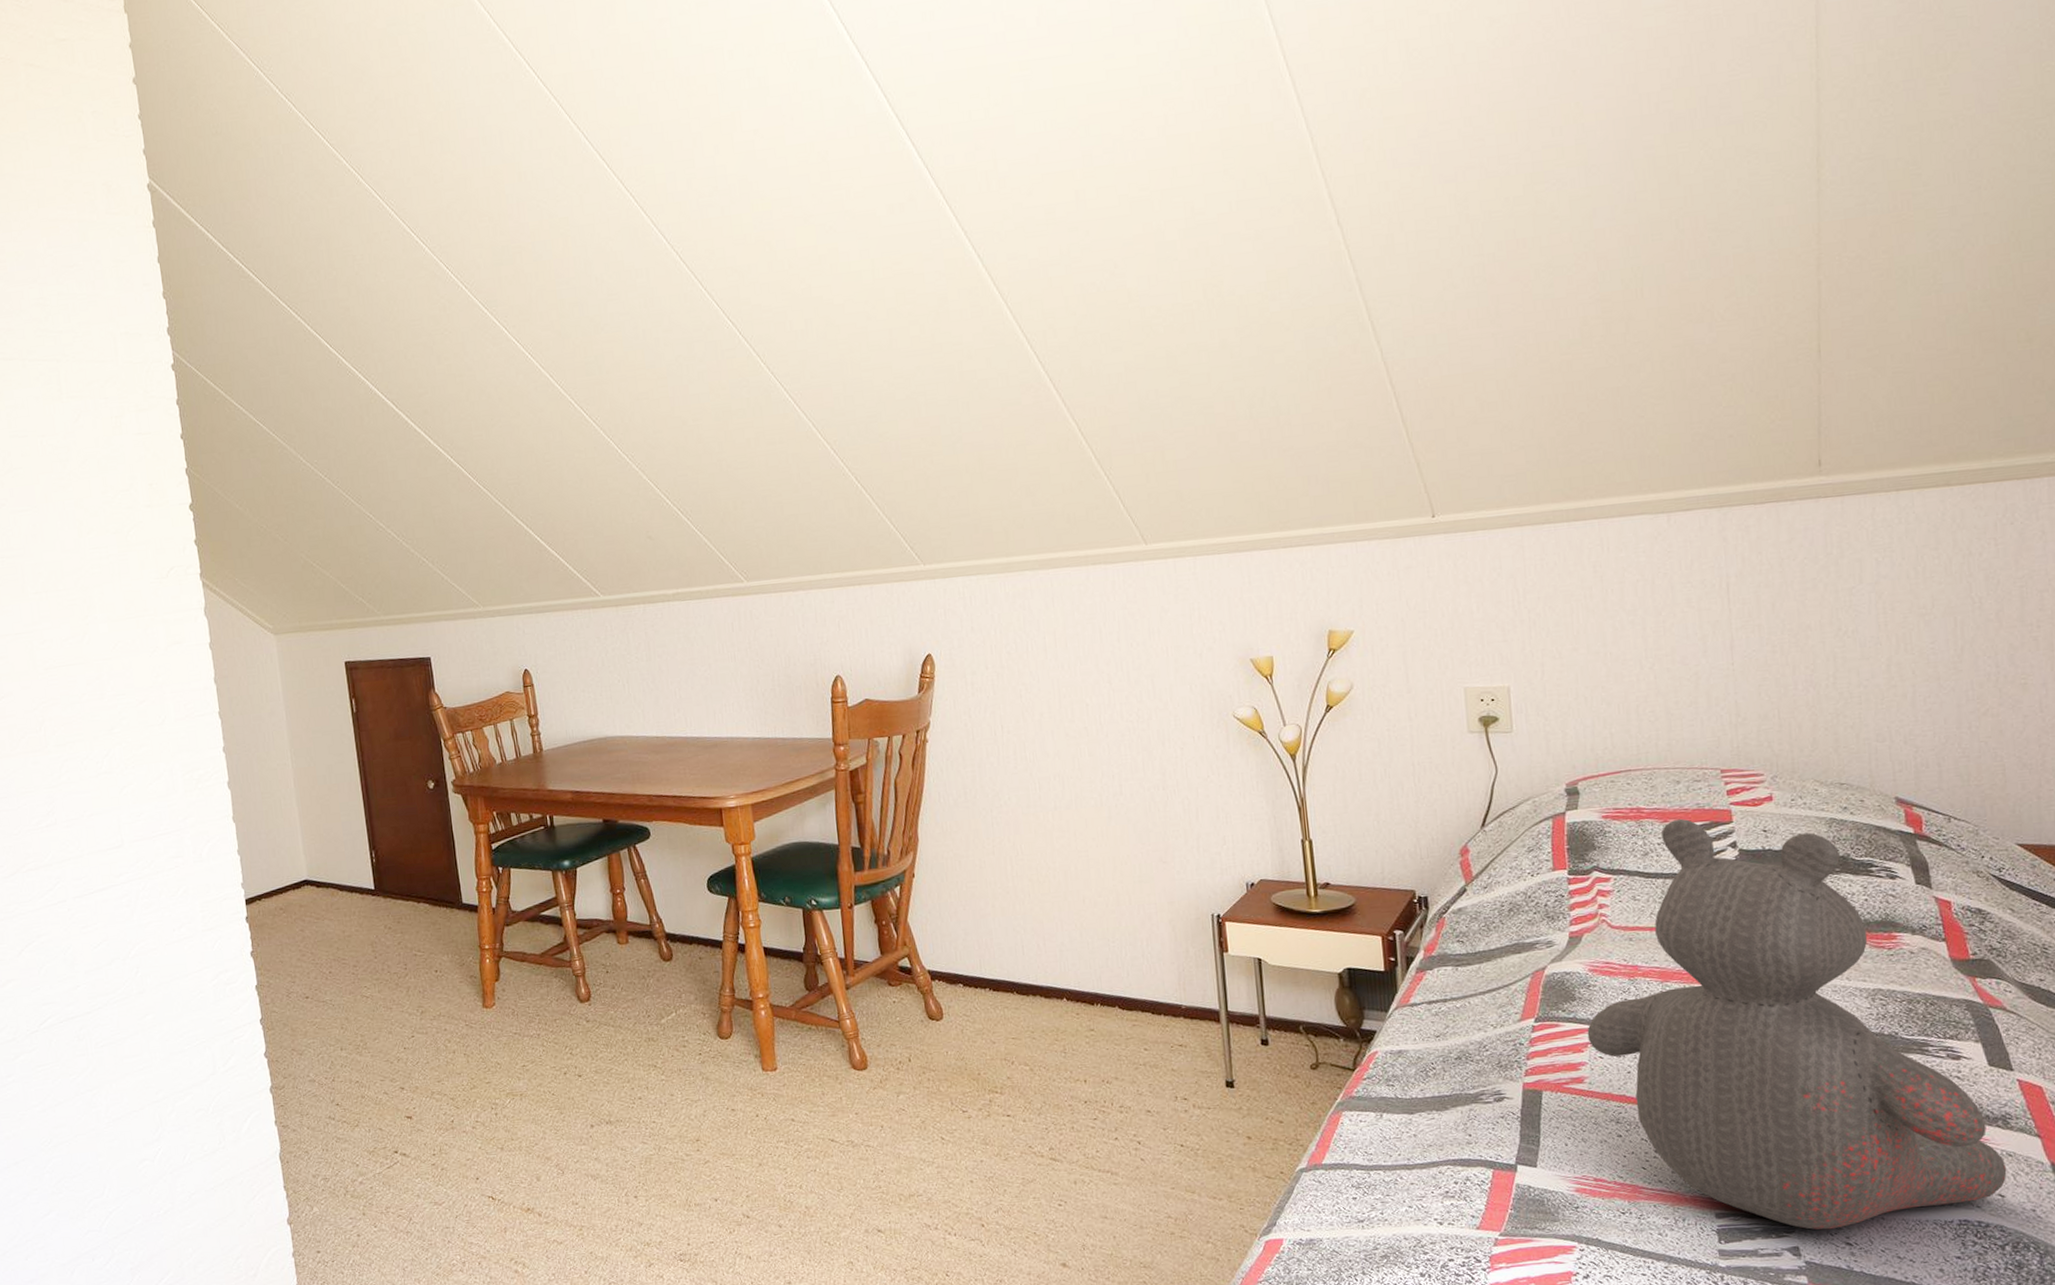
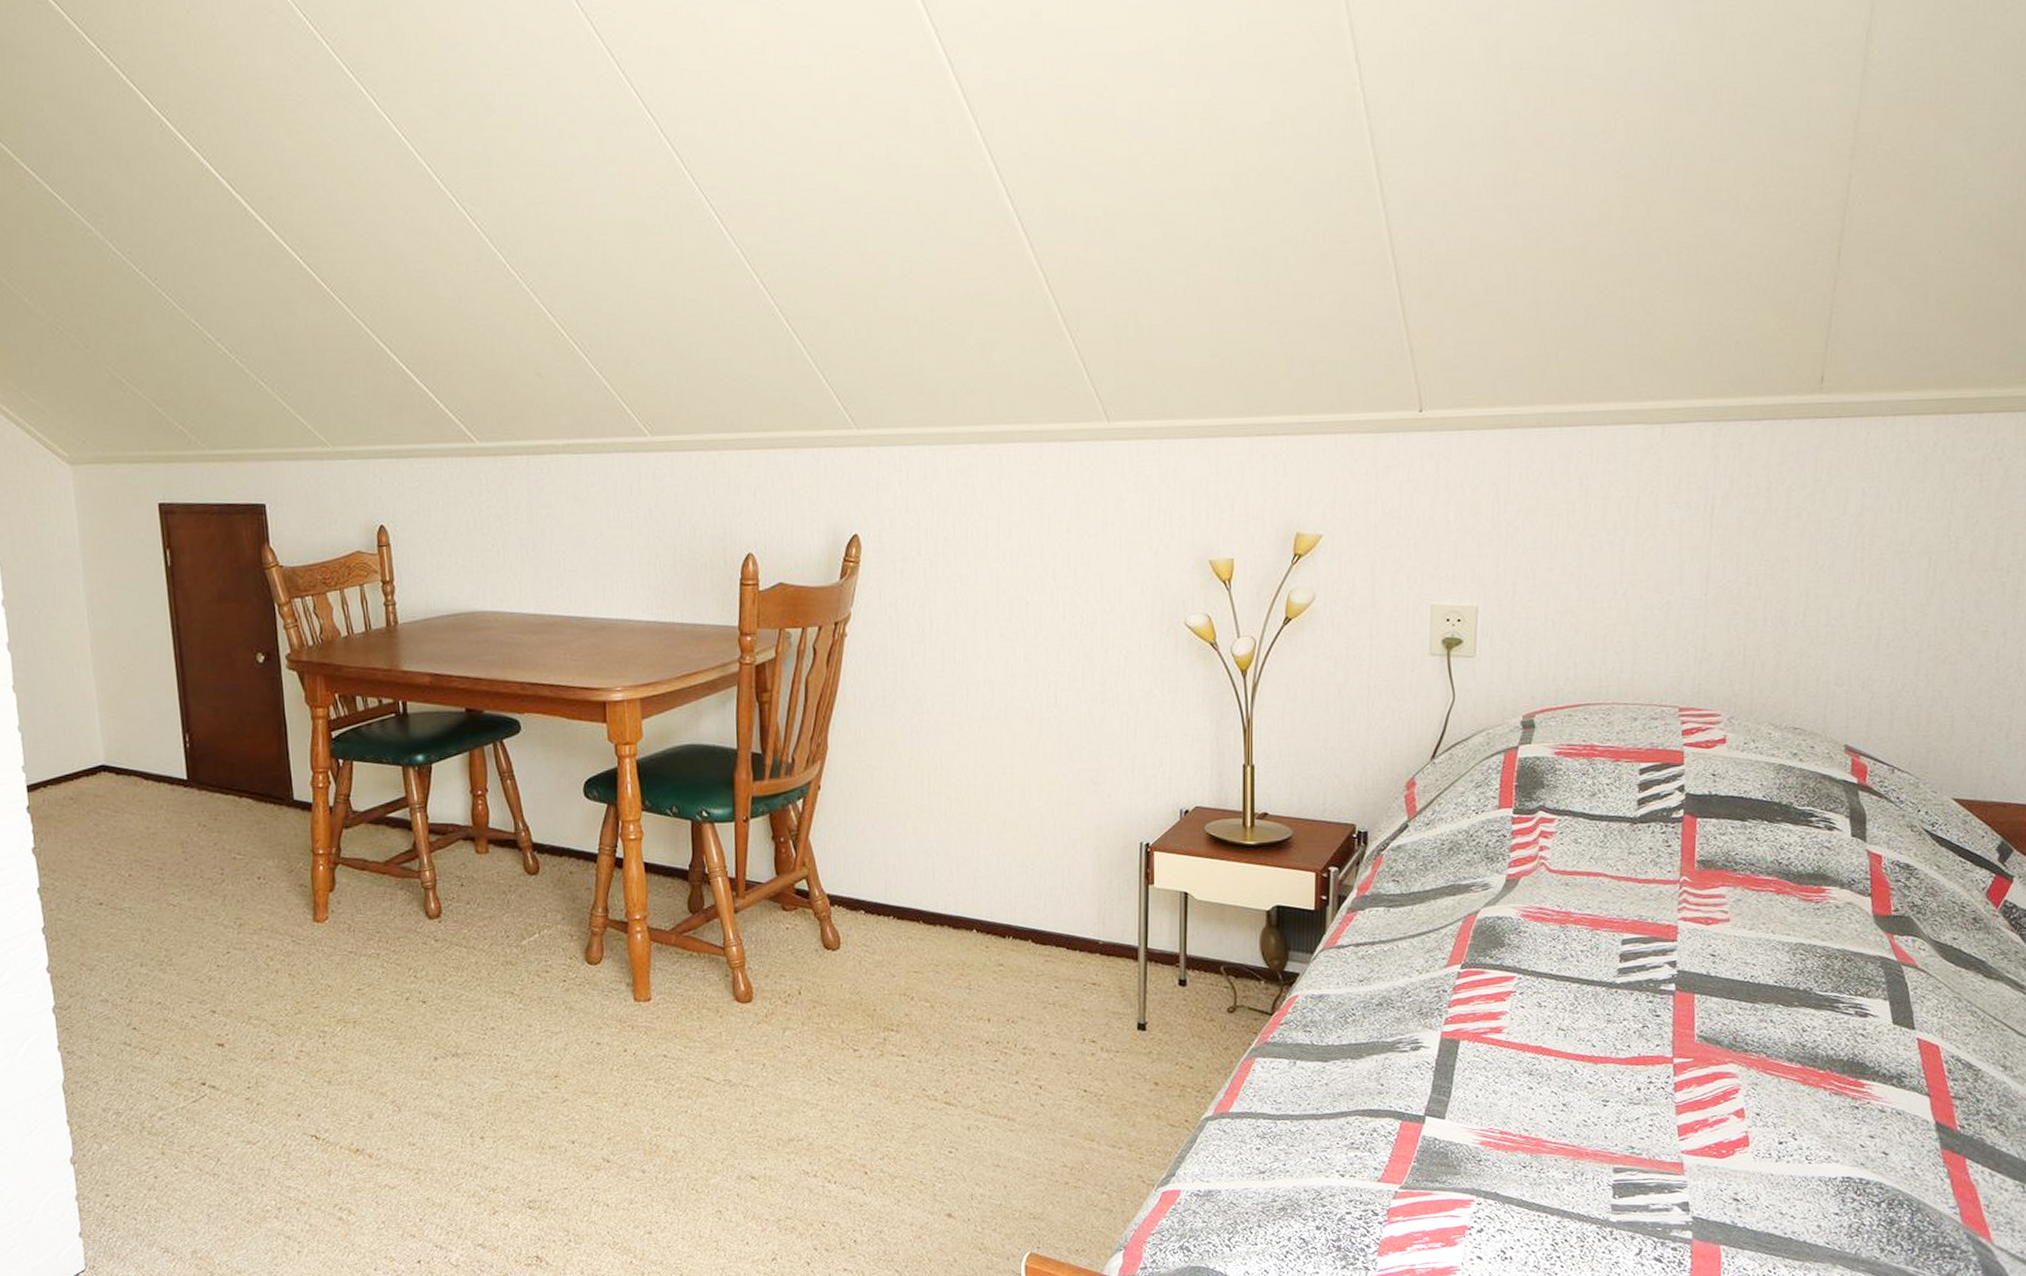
teddy bear: present [1587,818,2007,1230] -> none [1511,758,1894,1186]

